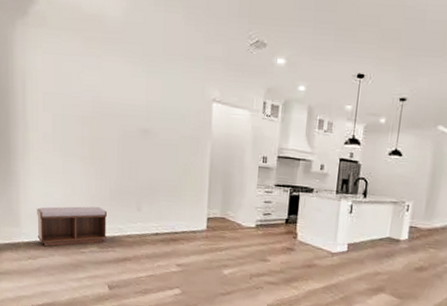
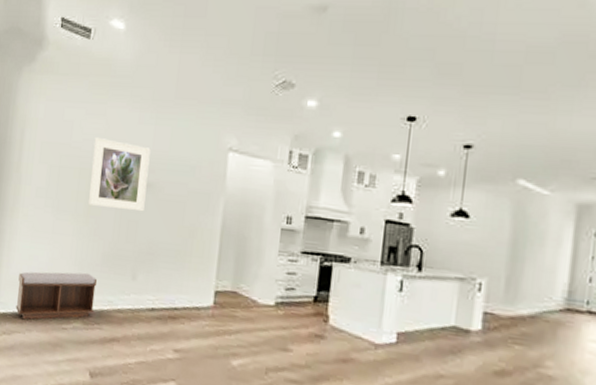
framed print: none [92,88,145,154] -> present [89,136,151,212]

